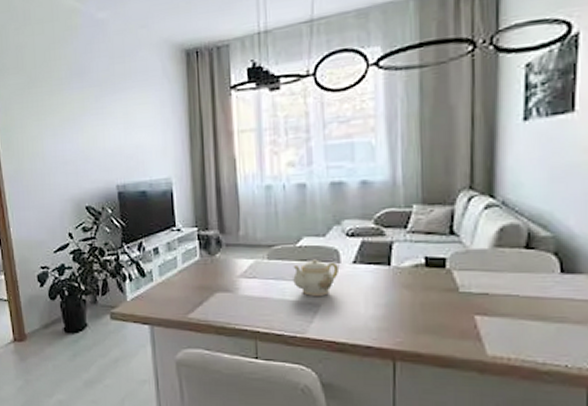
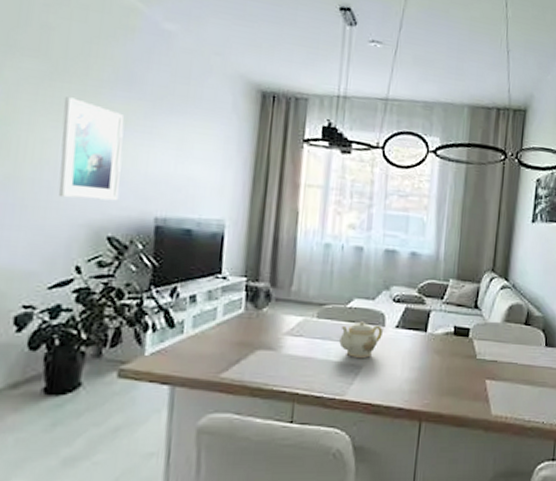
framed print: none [39,98,89,180] -> present [58,97,124,201]

